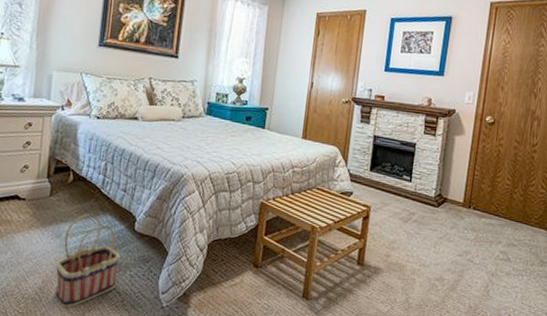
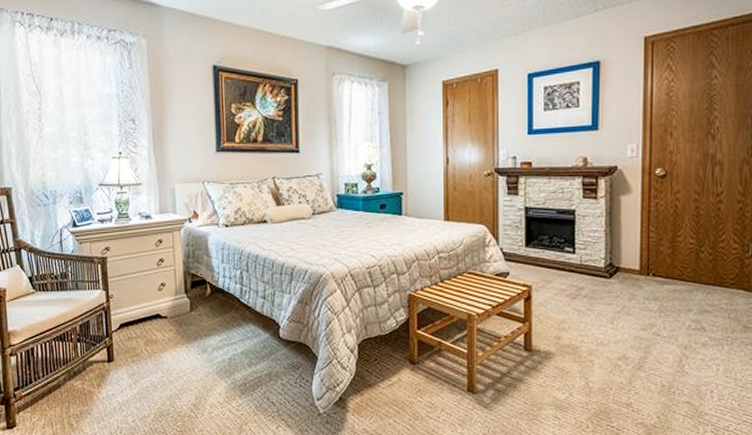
basket: present [55,213,121,308] -> none [206,325,269,423]

